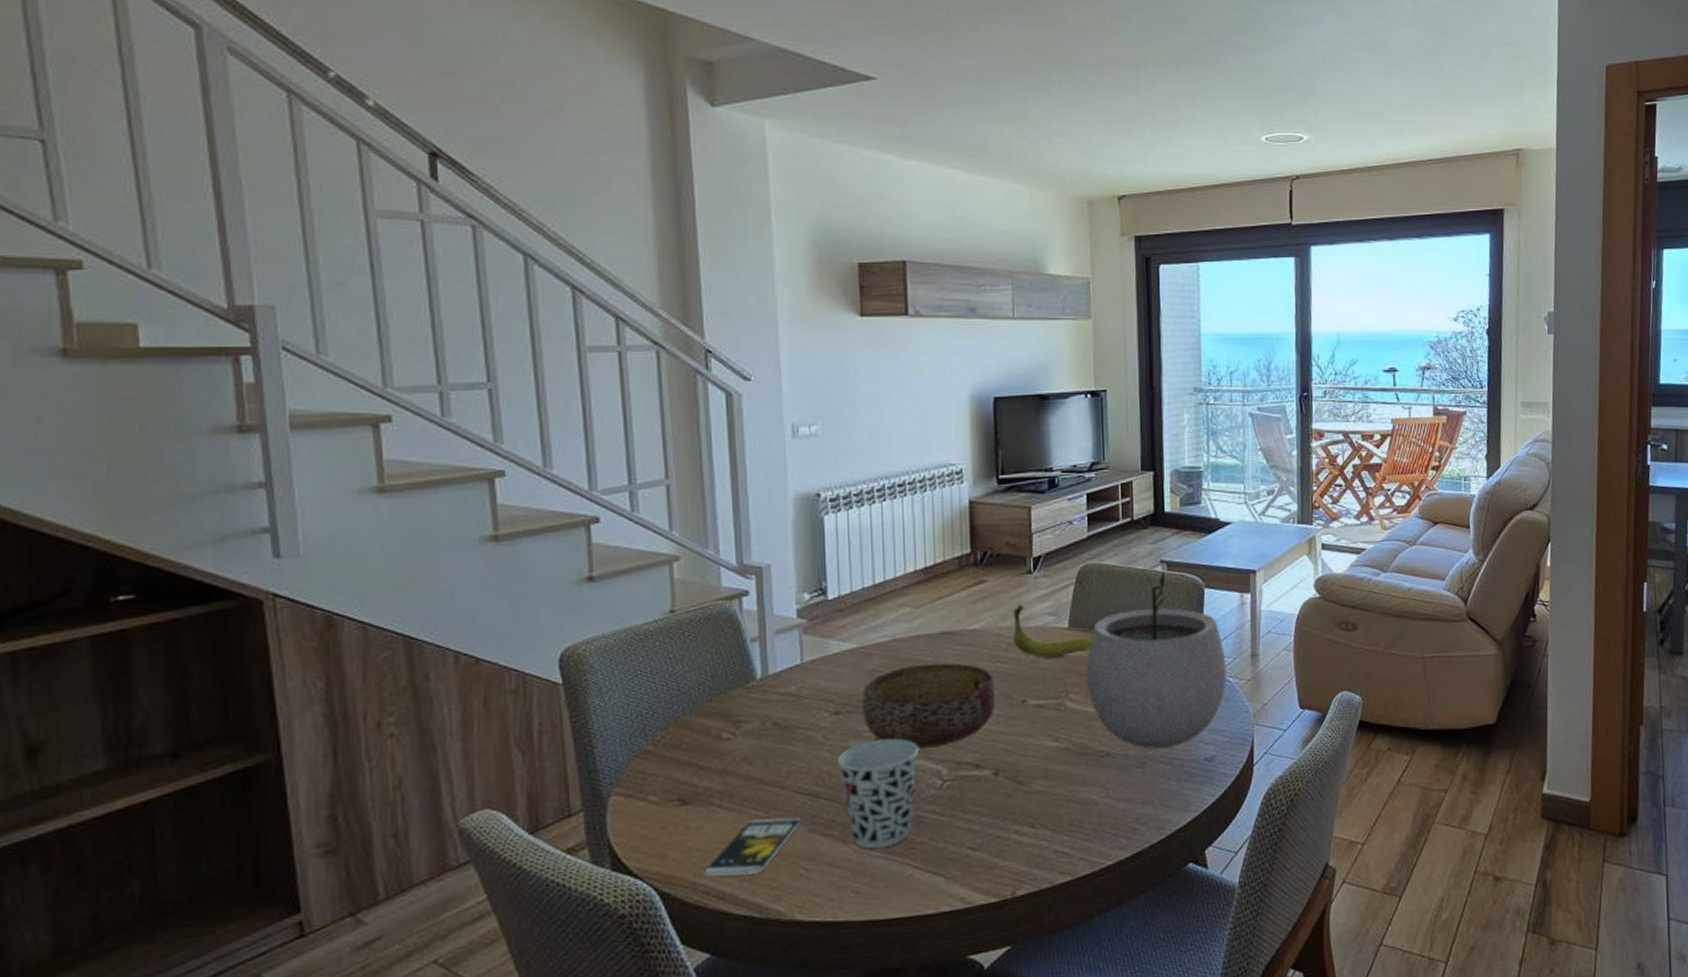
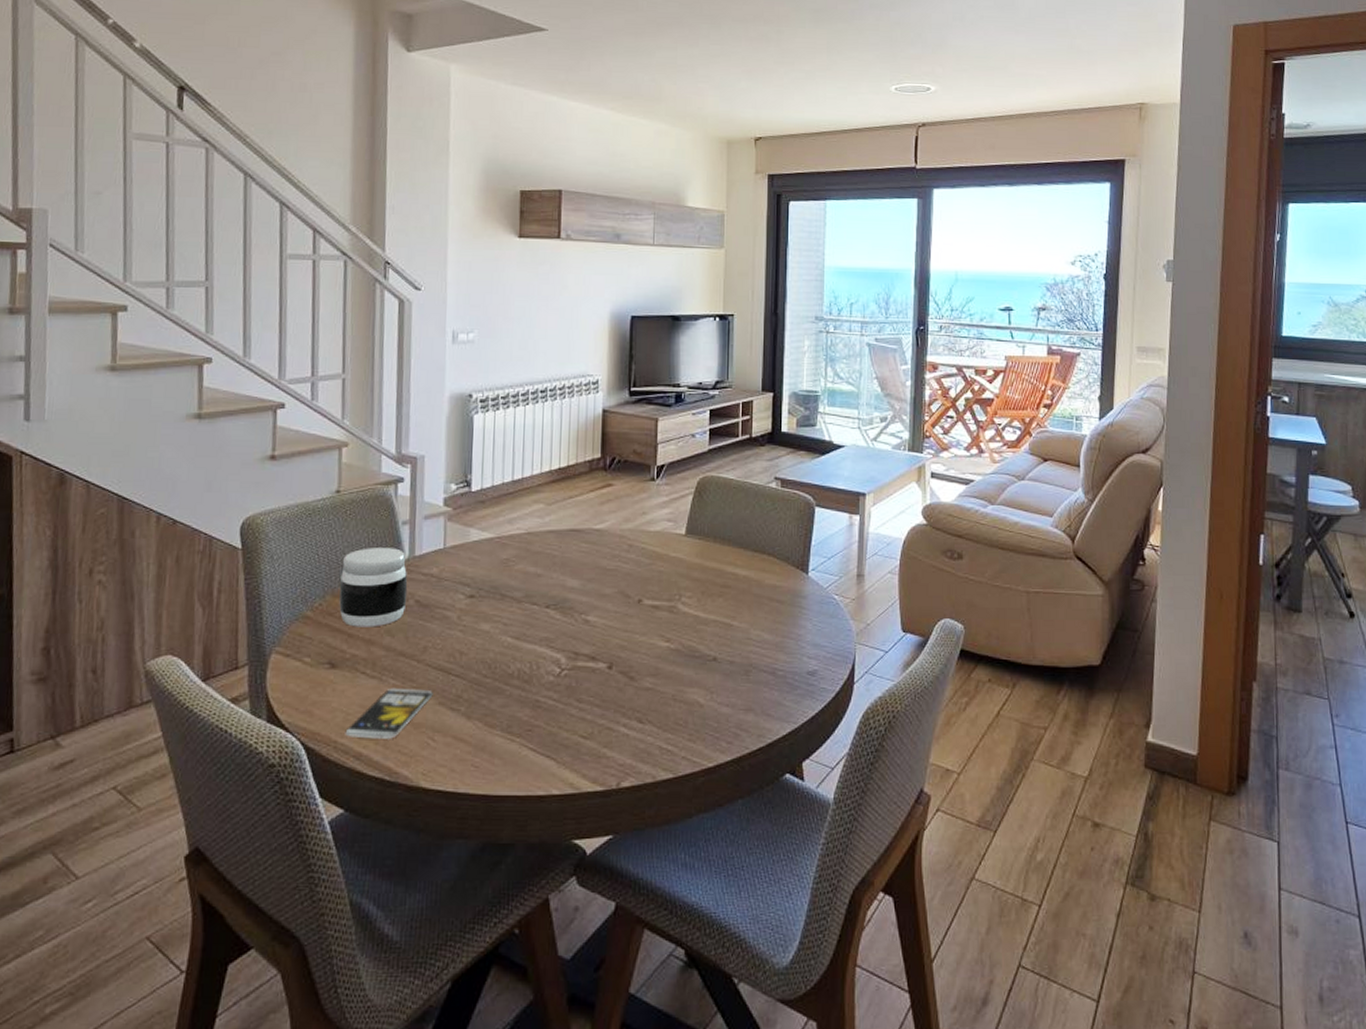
jar: none [684,668,764,758] -> present [339,548,408,627]
cup: present [837,738,920,849] -> none [468,624,542,727]
bowl: present [862,663,996,749] -> none [494,557,615,637]
banana: present [1013,604,1092,658] -> none [634,508,707,562]
plant pot: present [1086,571,1227,749] -> none [699,486,833,659]

